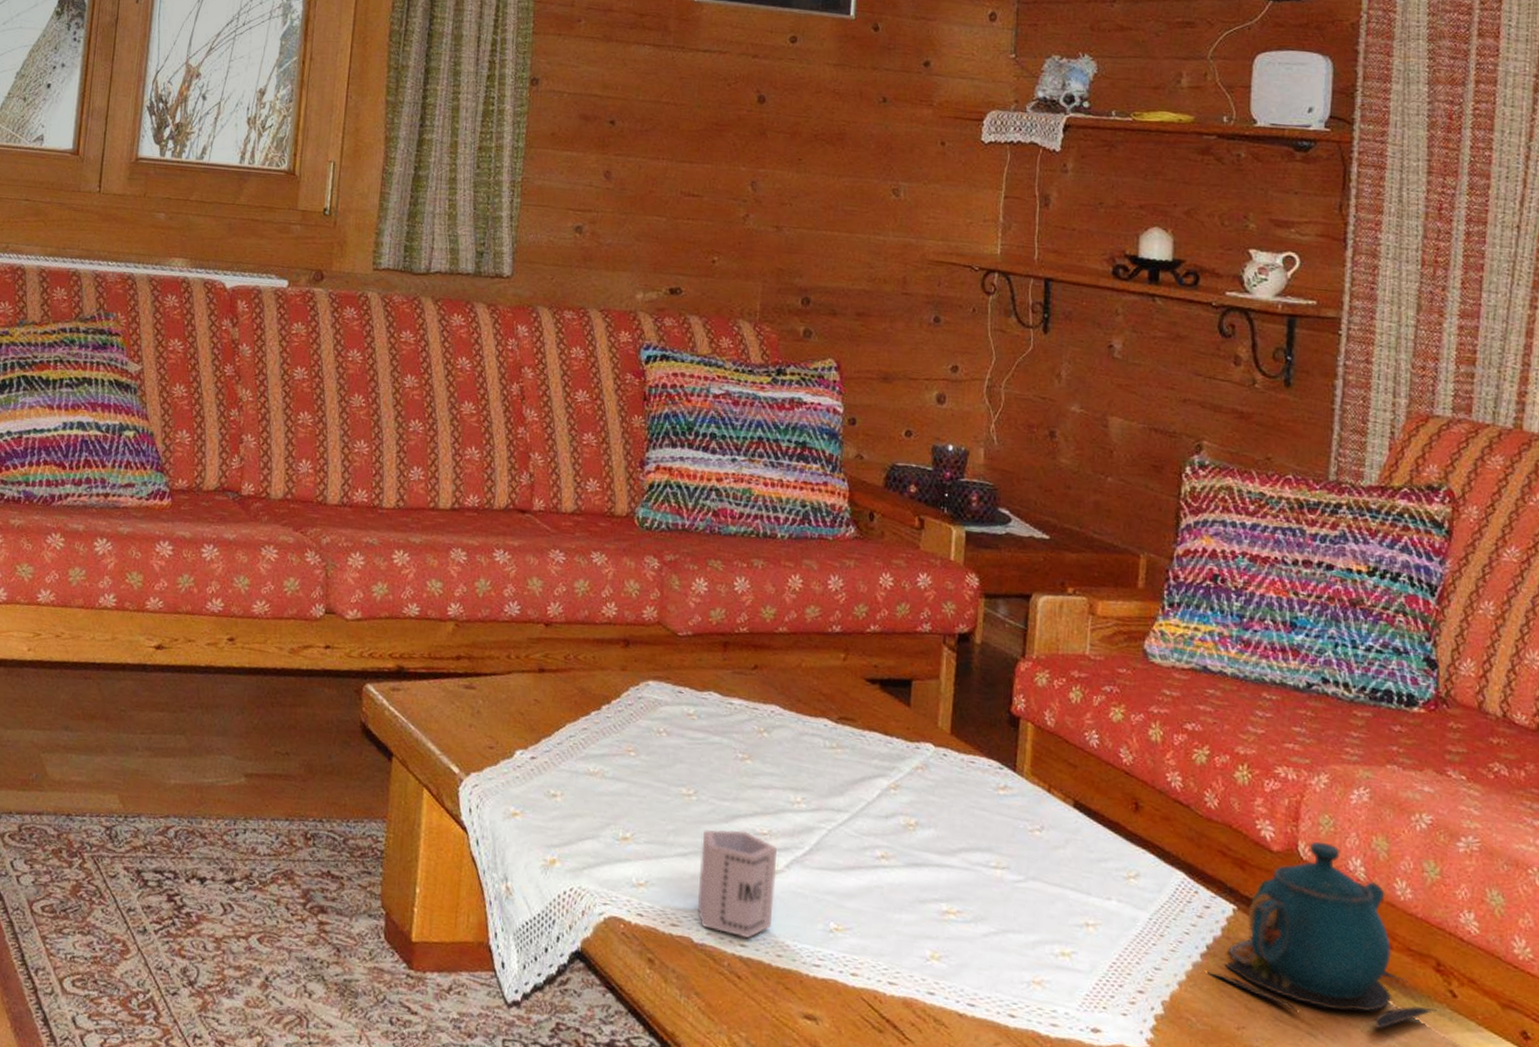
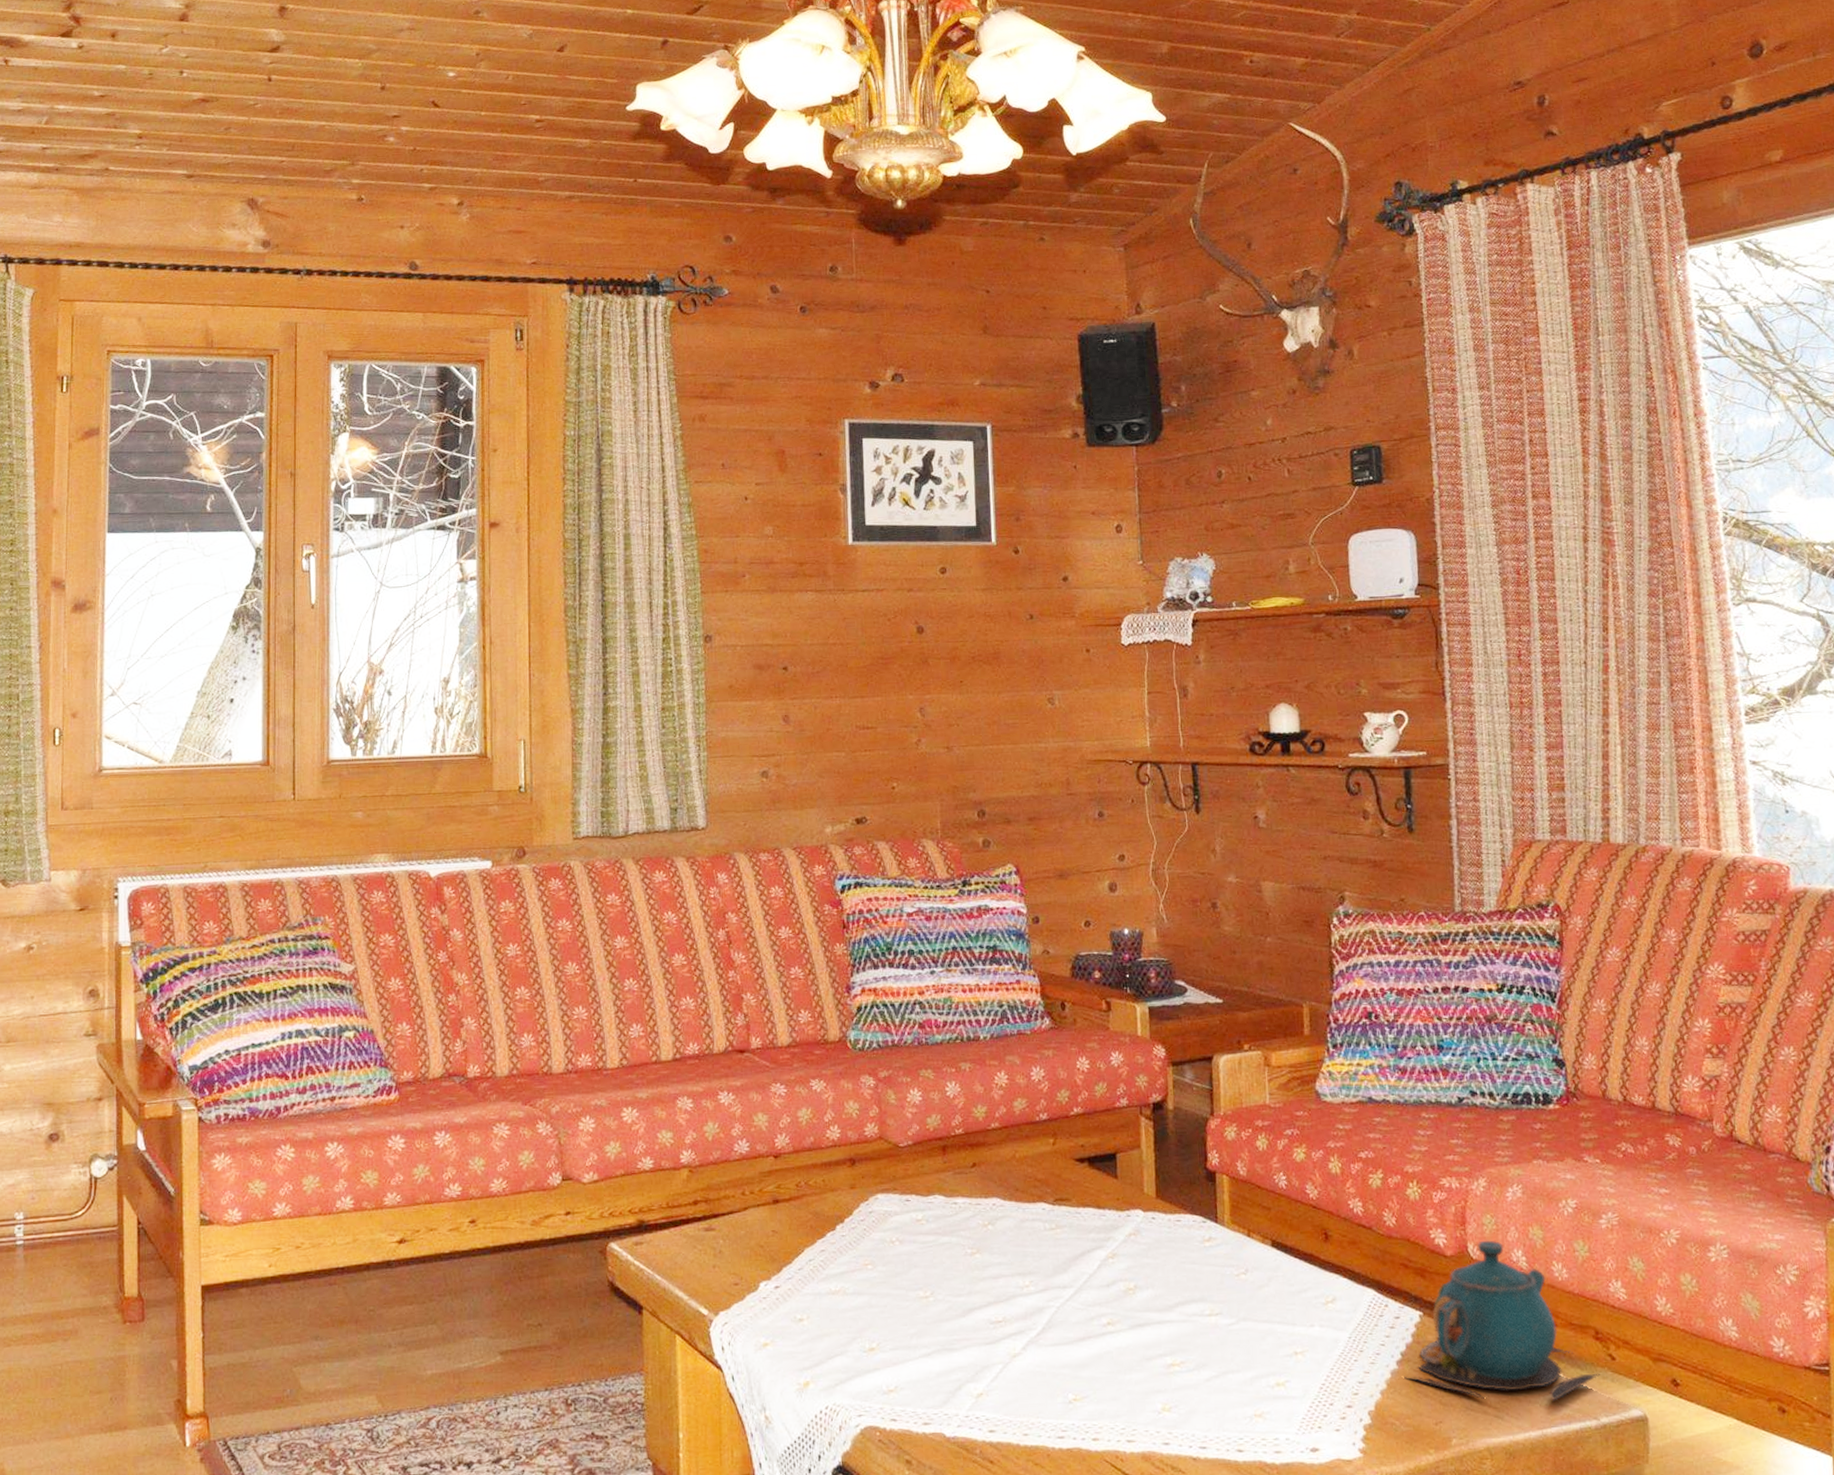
cup: present [698,829,777,938] -> none [943,1321,1015,1424]

